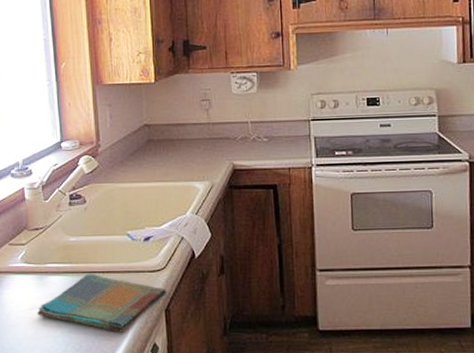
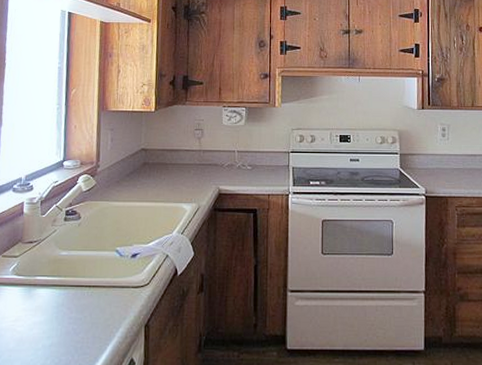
dish towel: present [36,274,167,332] -> none [20,288,148,347]

